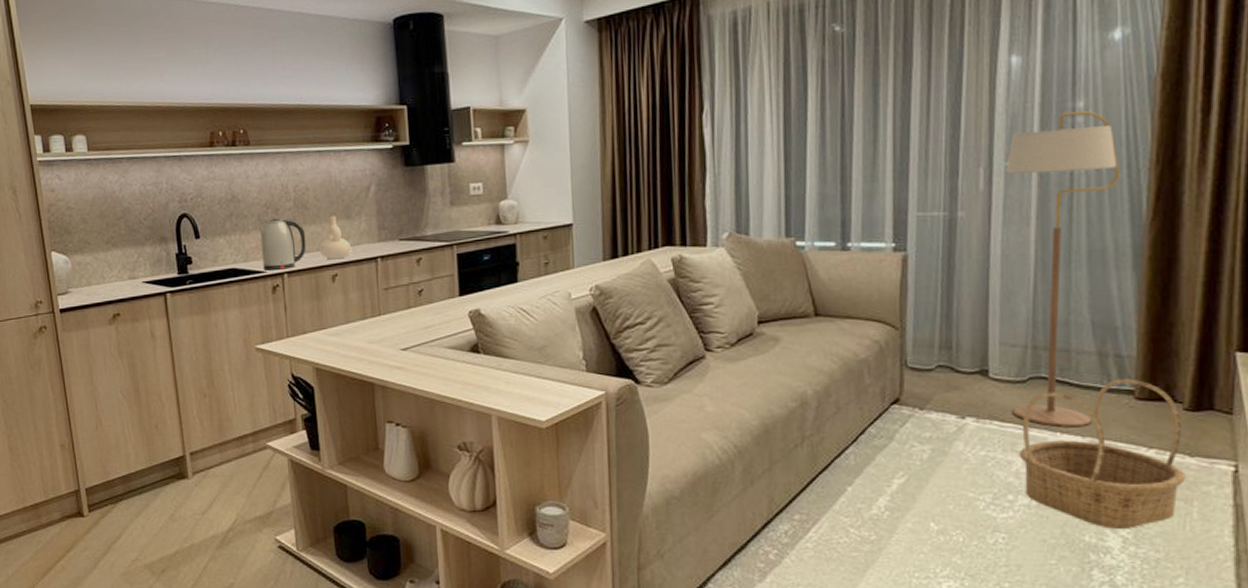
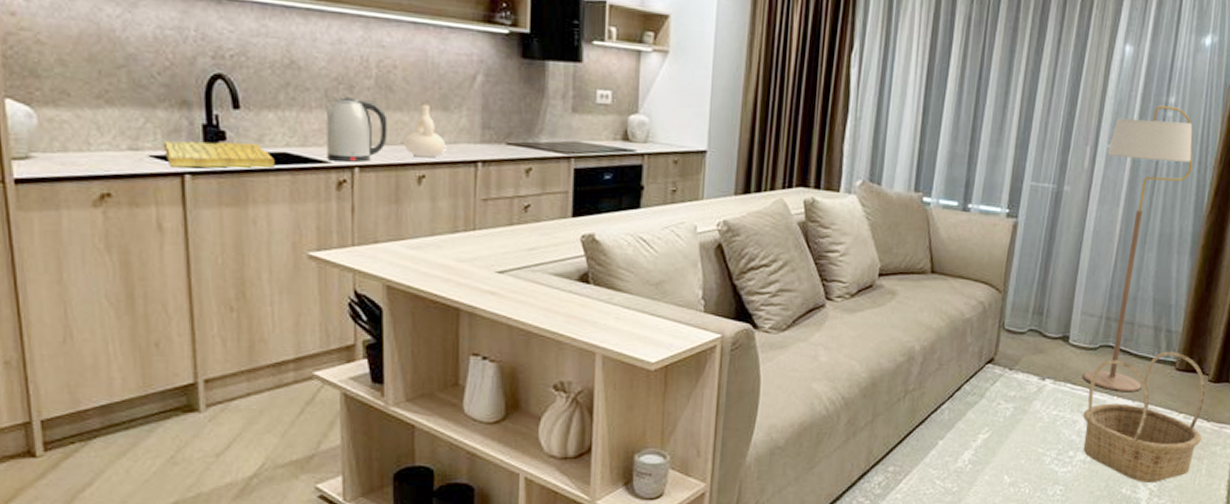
cutting board: none [150,264,227,289] -> present [163,141,274,169]

